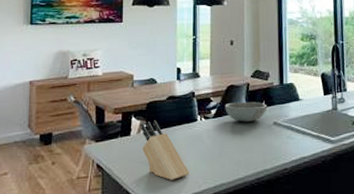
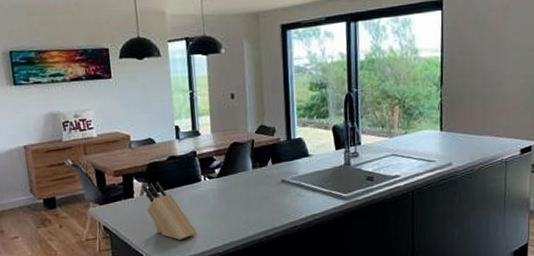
bowl: present [225,101,267,122] -> none [229,159,274,181]

